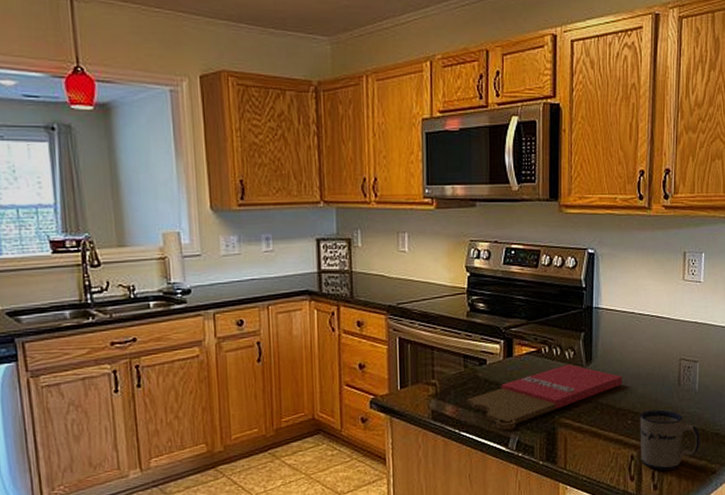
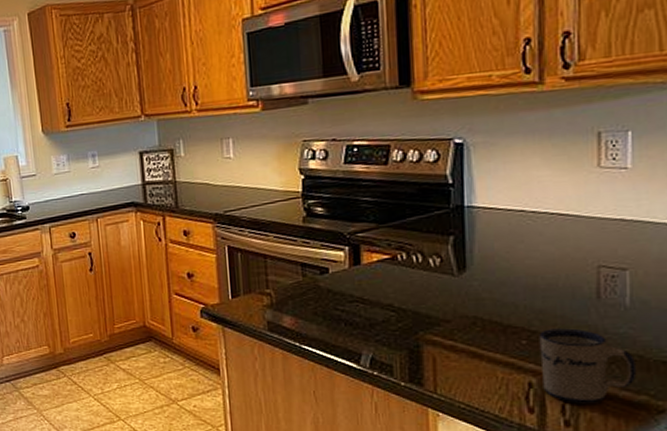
cutting board: present [466,364,623,431] -> none [306,272,511,346]

